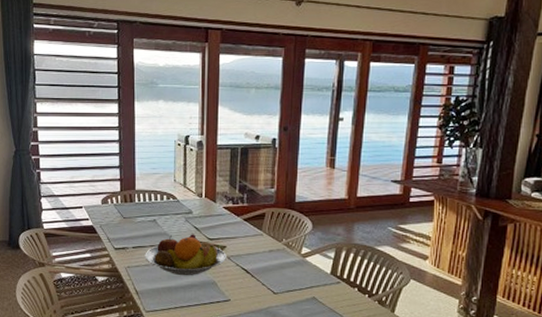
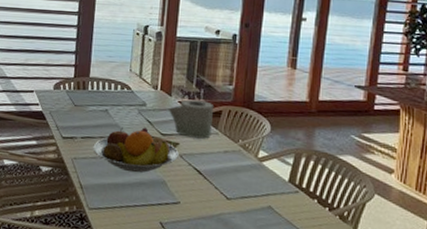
toilet paper roll: none [213,204,258,242] -> present [168,99,214,140]

